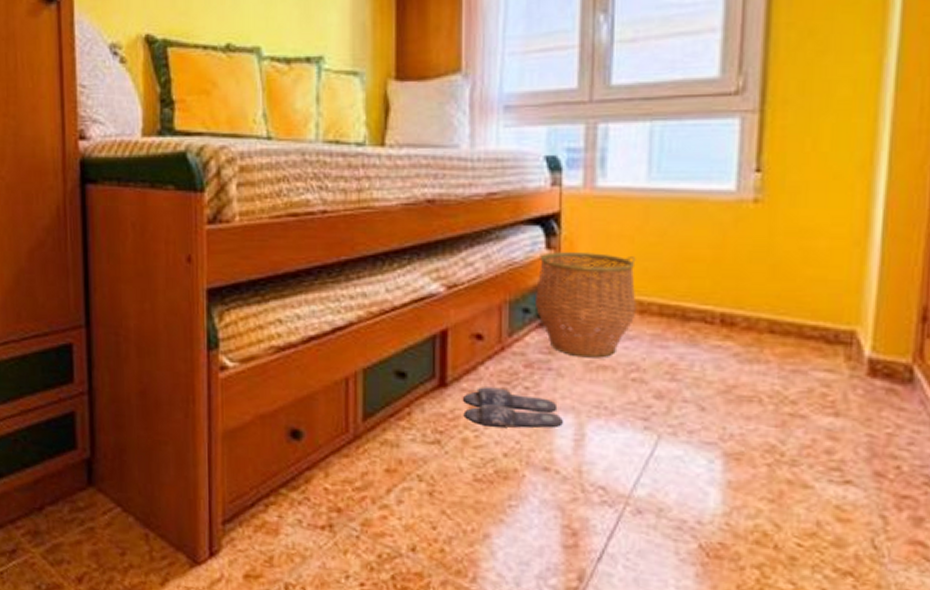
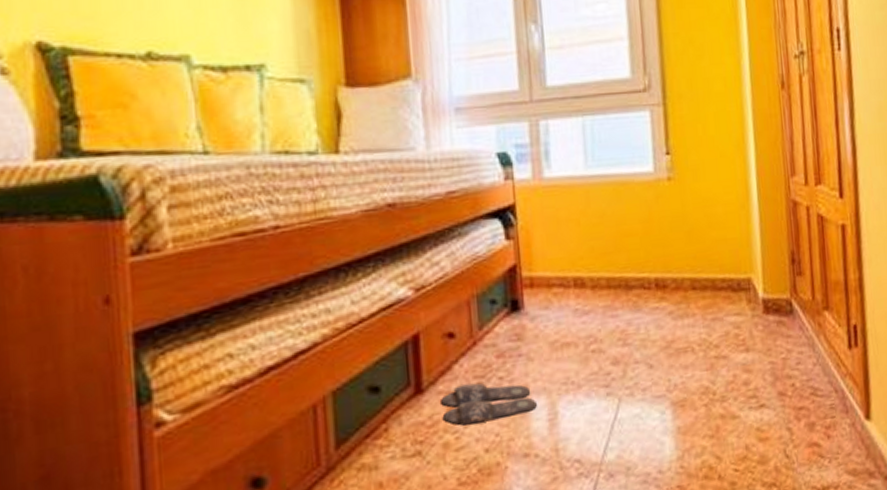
basket: present [534,252,637,358] -> none [499,238,589,339]

